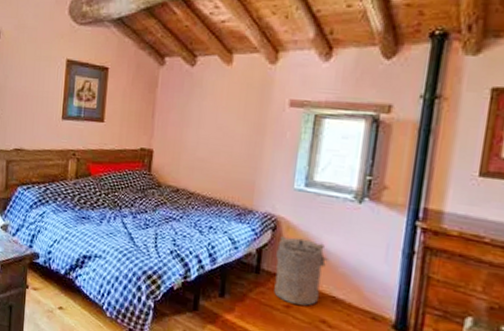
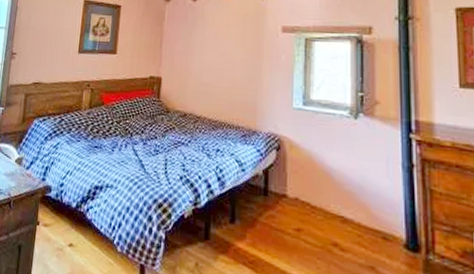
laundry hamper: present [274,235,328,306] -> none [281,155,332,228]

